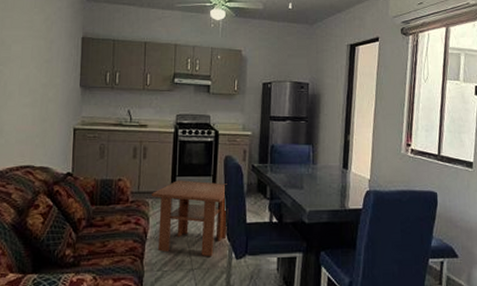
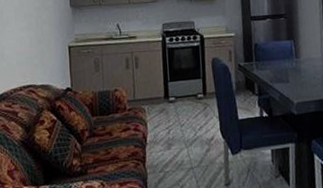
coffee table: present [152,180,228,257] -> none [147,84,222,155]

